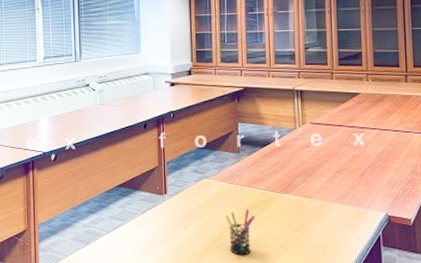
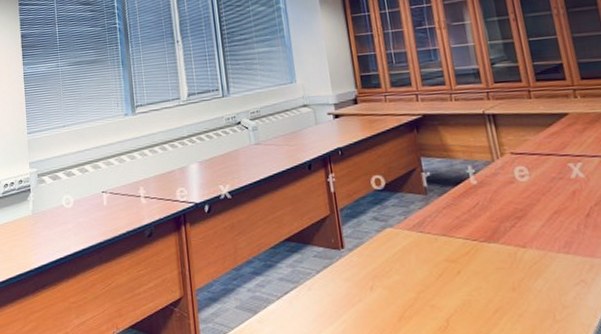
pen holder: present [225,209,255,255] -> none [419,263,458,323]

